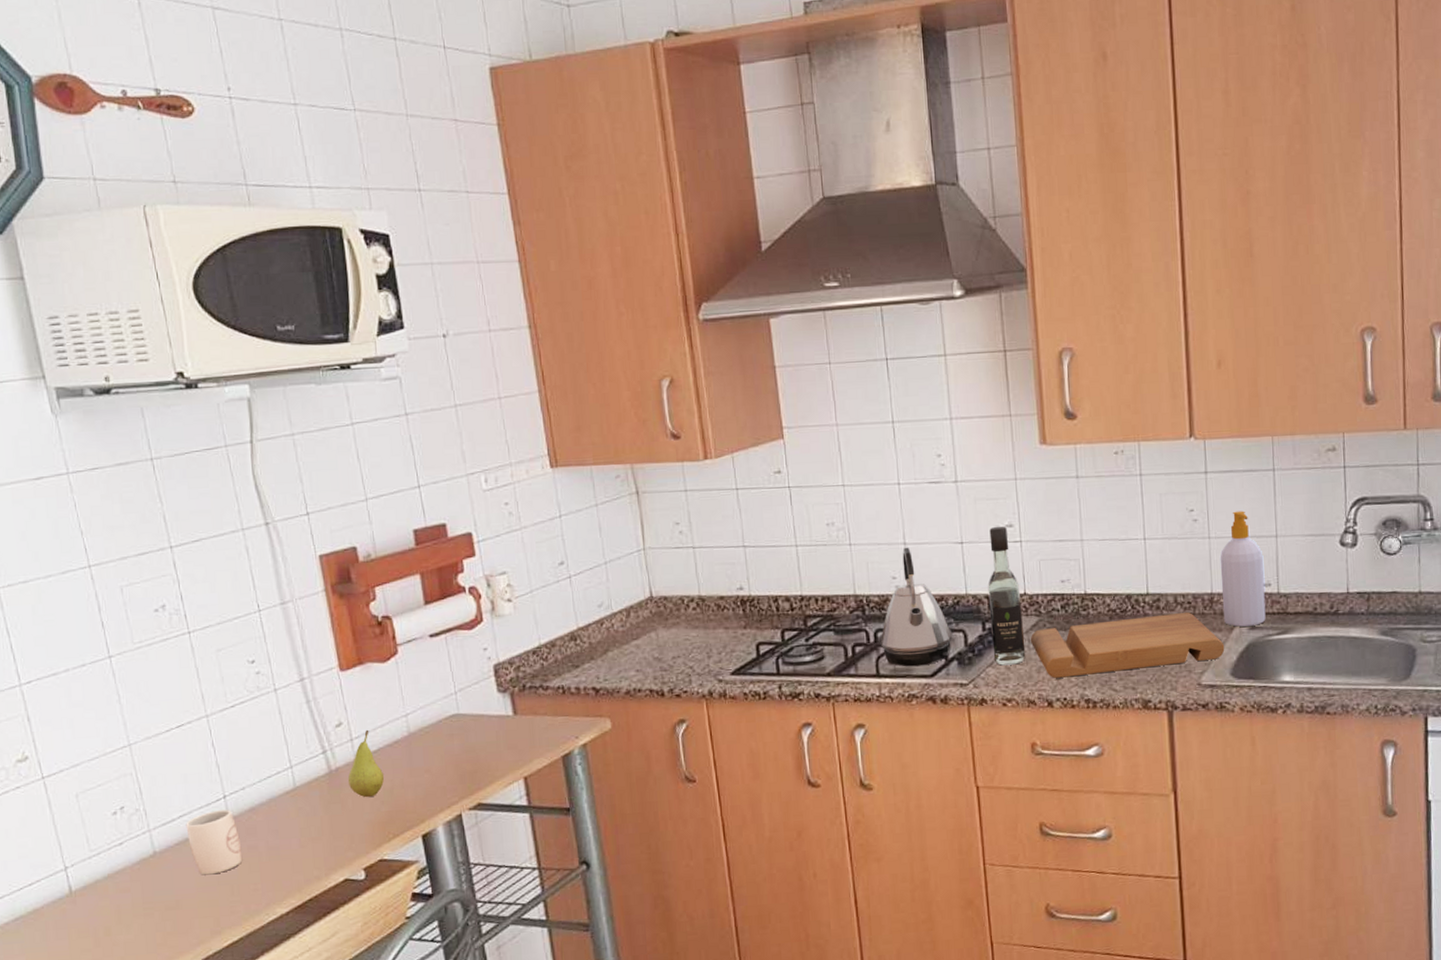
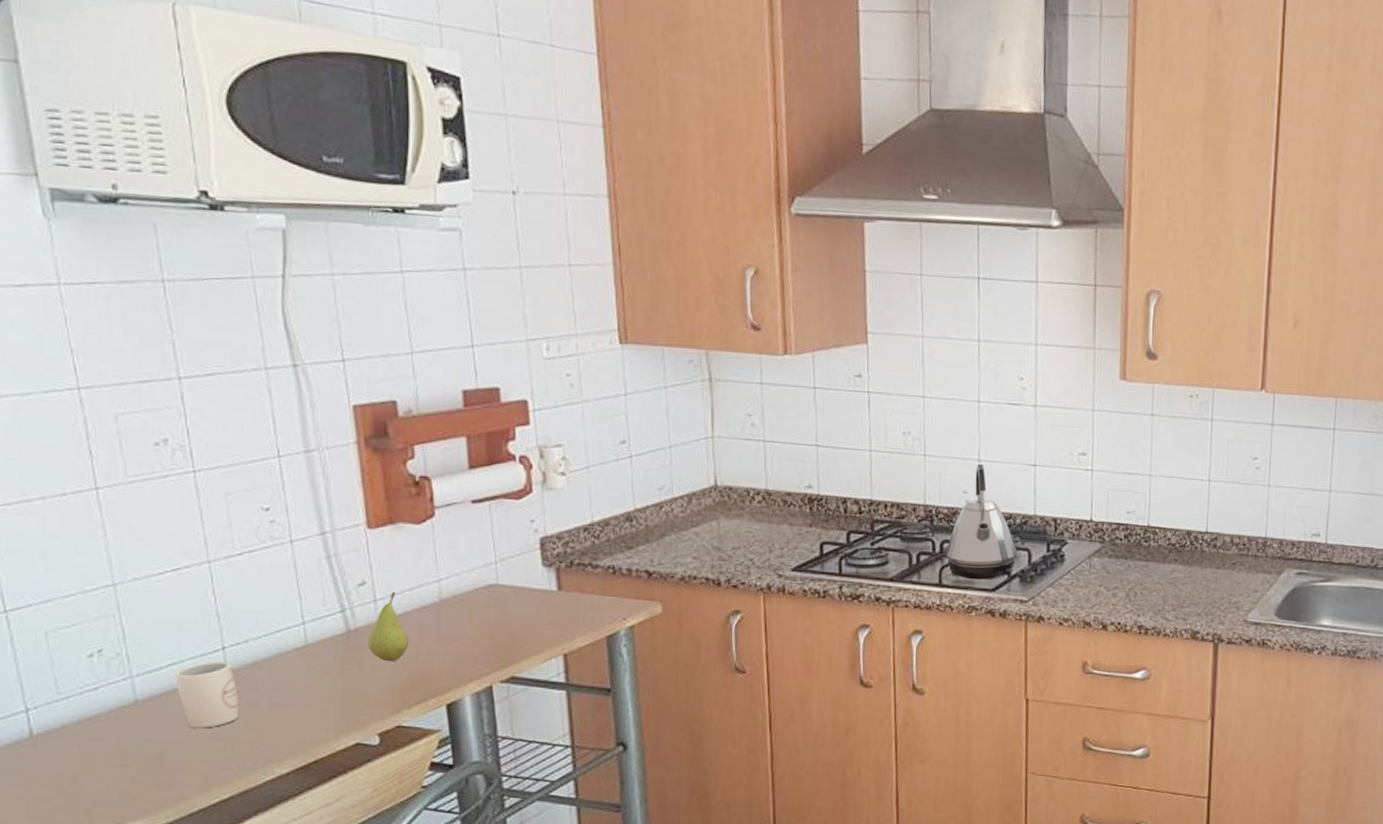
bottle: present [988,526,1026,666] -> none [1055,453,1087,587]
cutting board: present [1030,612,1225,678] -> none [1091,552,1272,603]
soap bottle: present [1220,511,1266,627] -> none [1274,464,1315,572]

